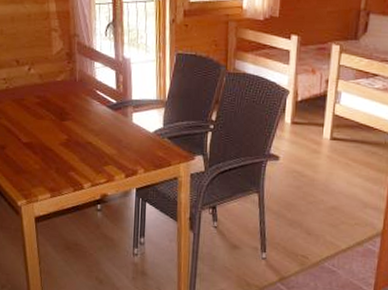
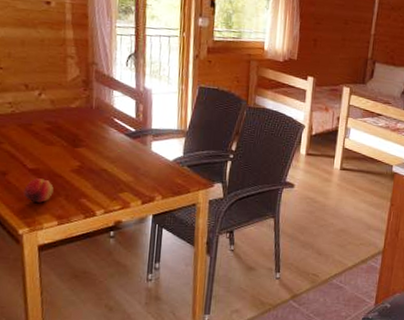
fruit: none [20,152,45,176] -> present [24,178,54,203]

